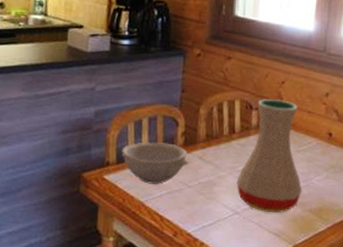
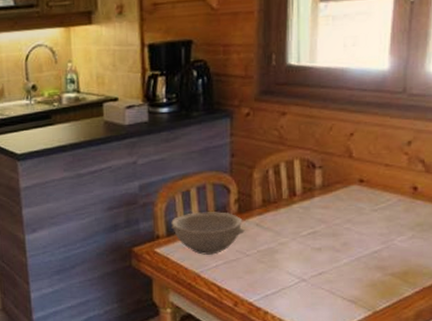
vase: present [236,99,302,214] -> none [301,154,382,279]

